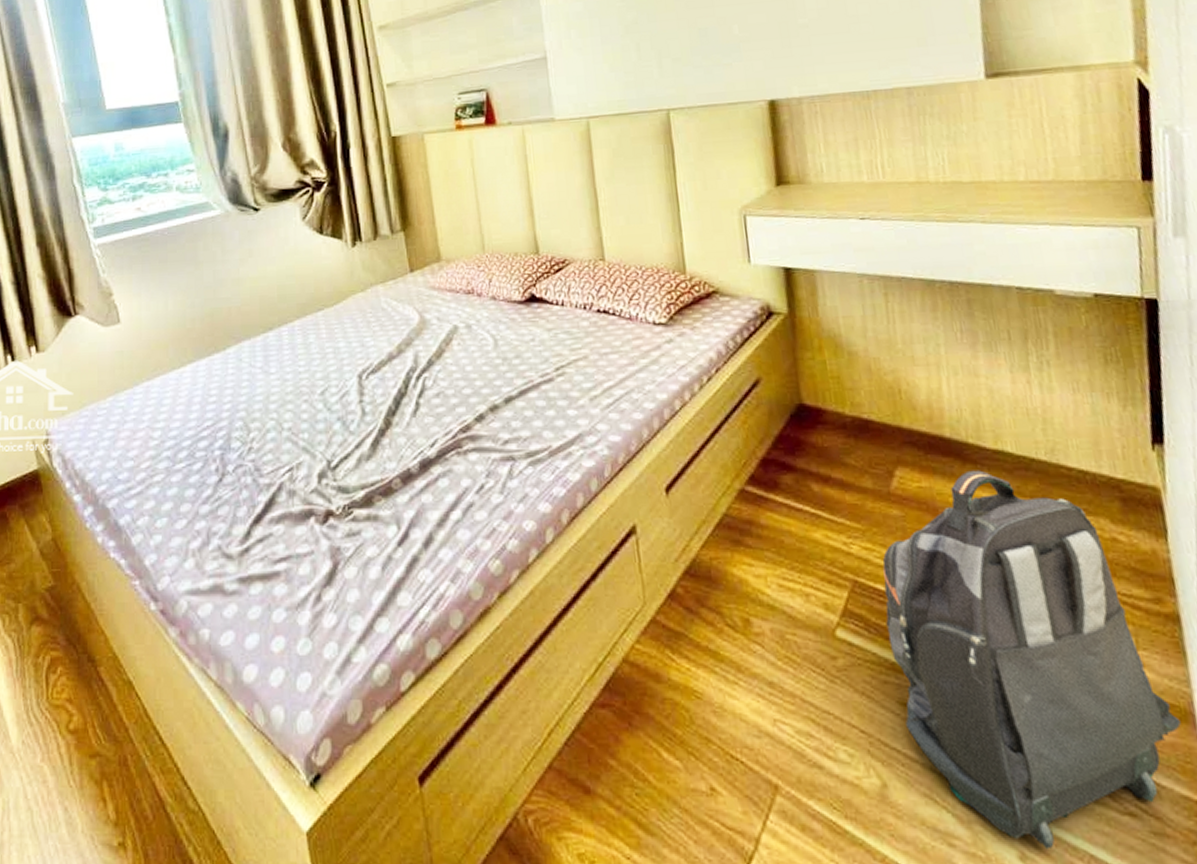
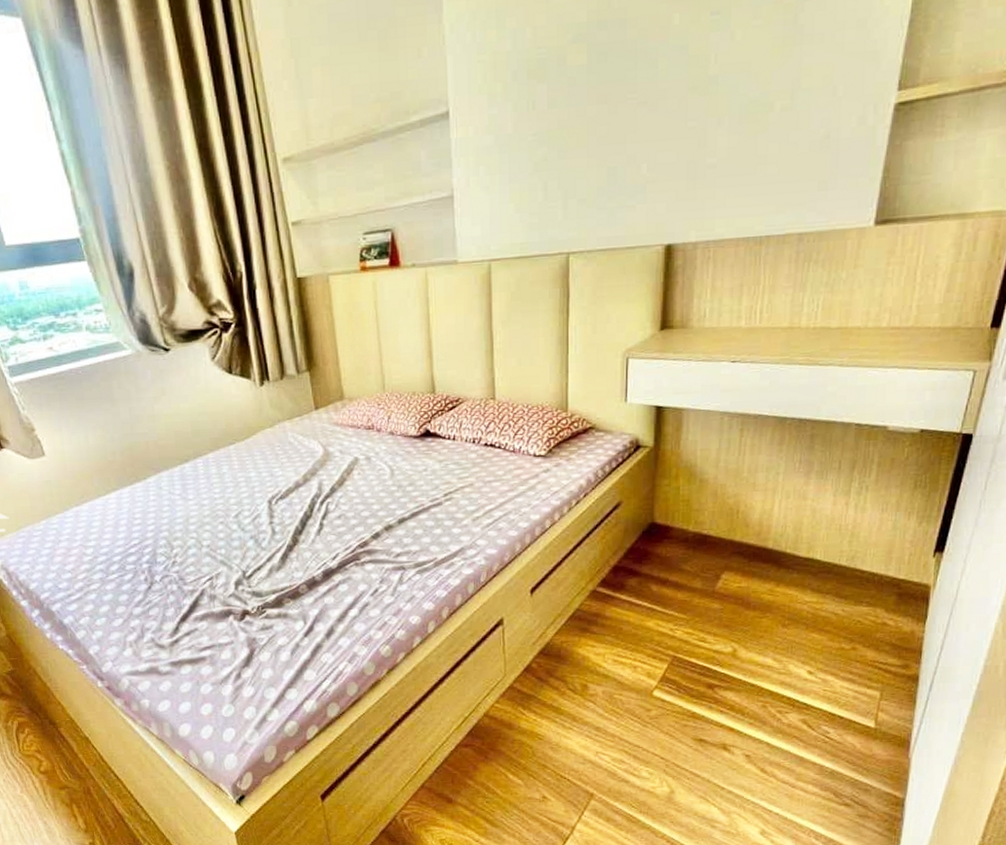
backpack: present [882,470,1181,850] -> none [693,573,899,827]

